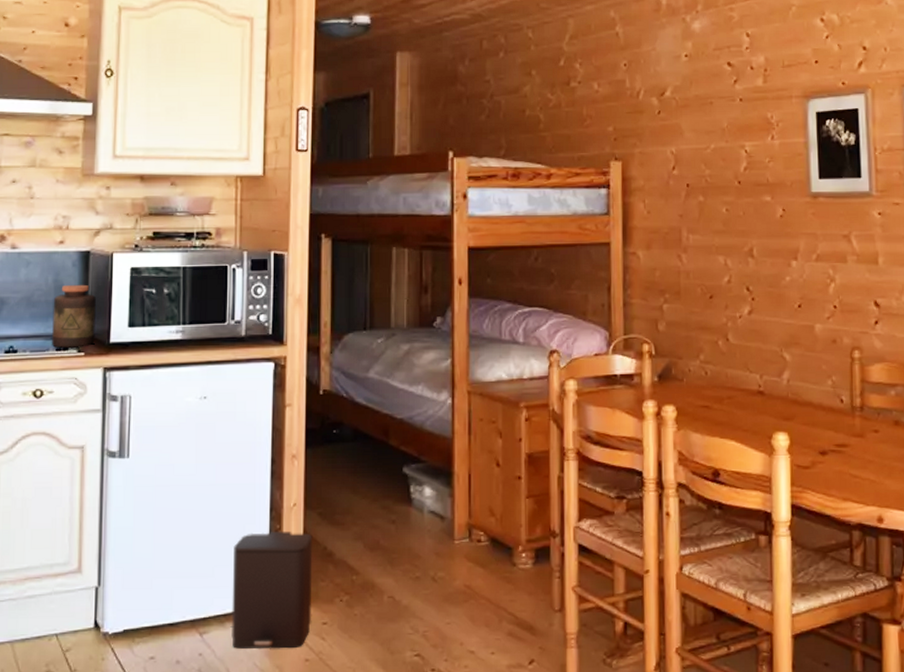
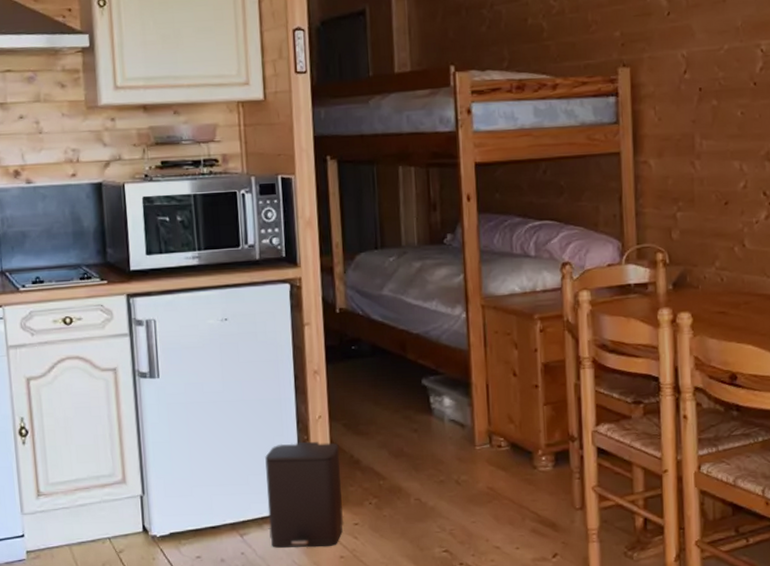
jar: present [52,284,96,348] -> none [72,215,116,277]

